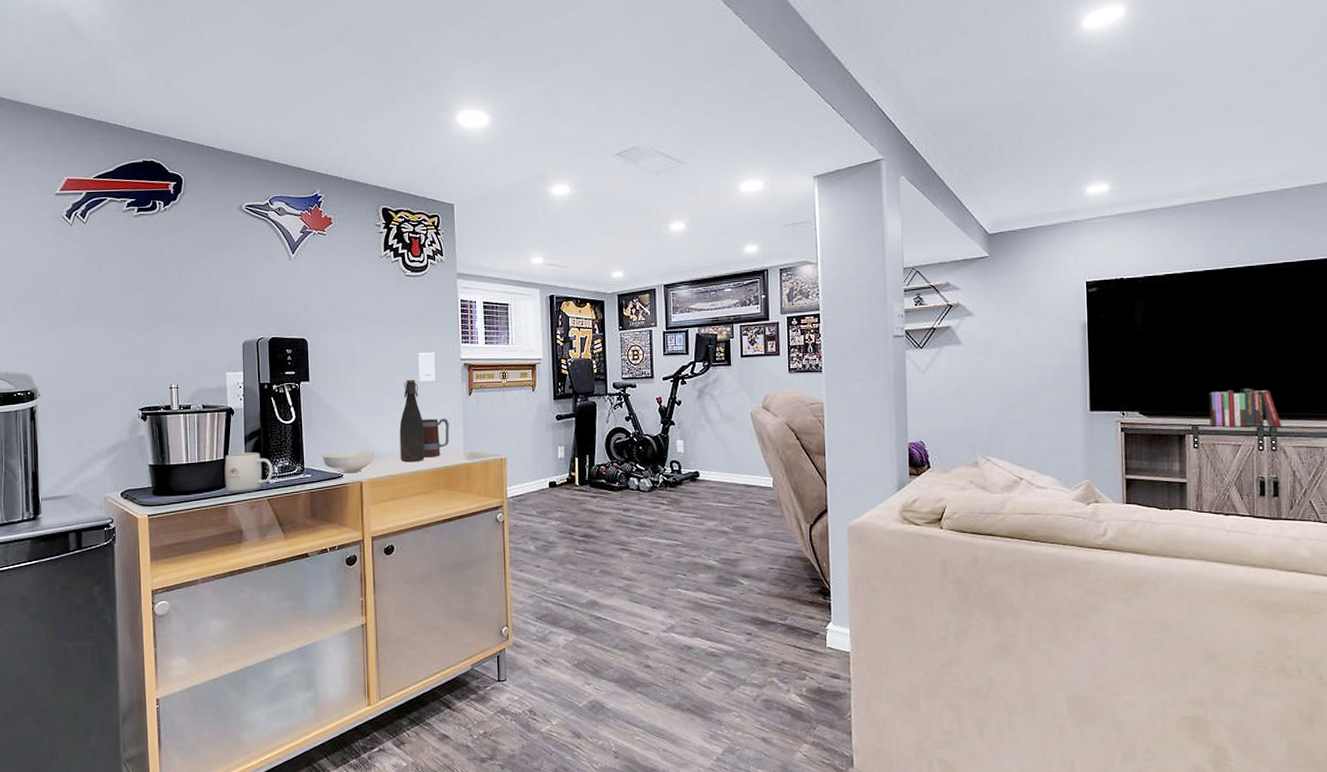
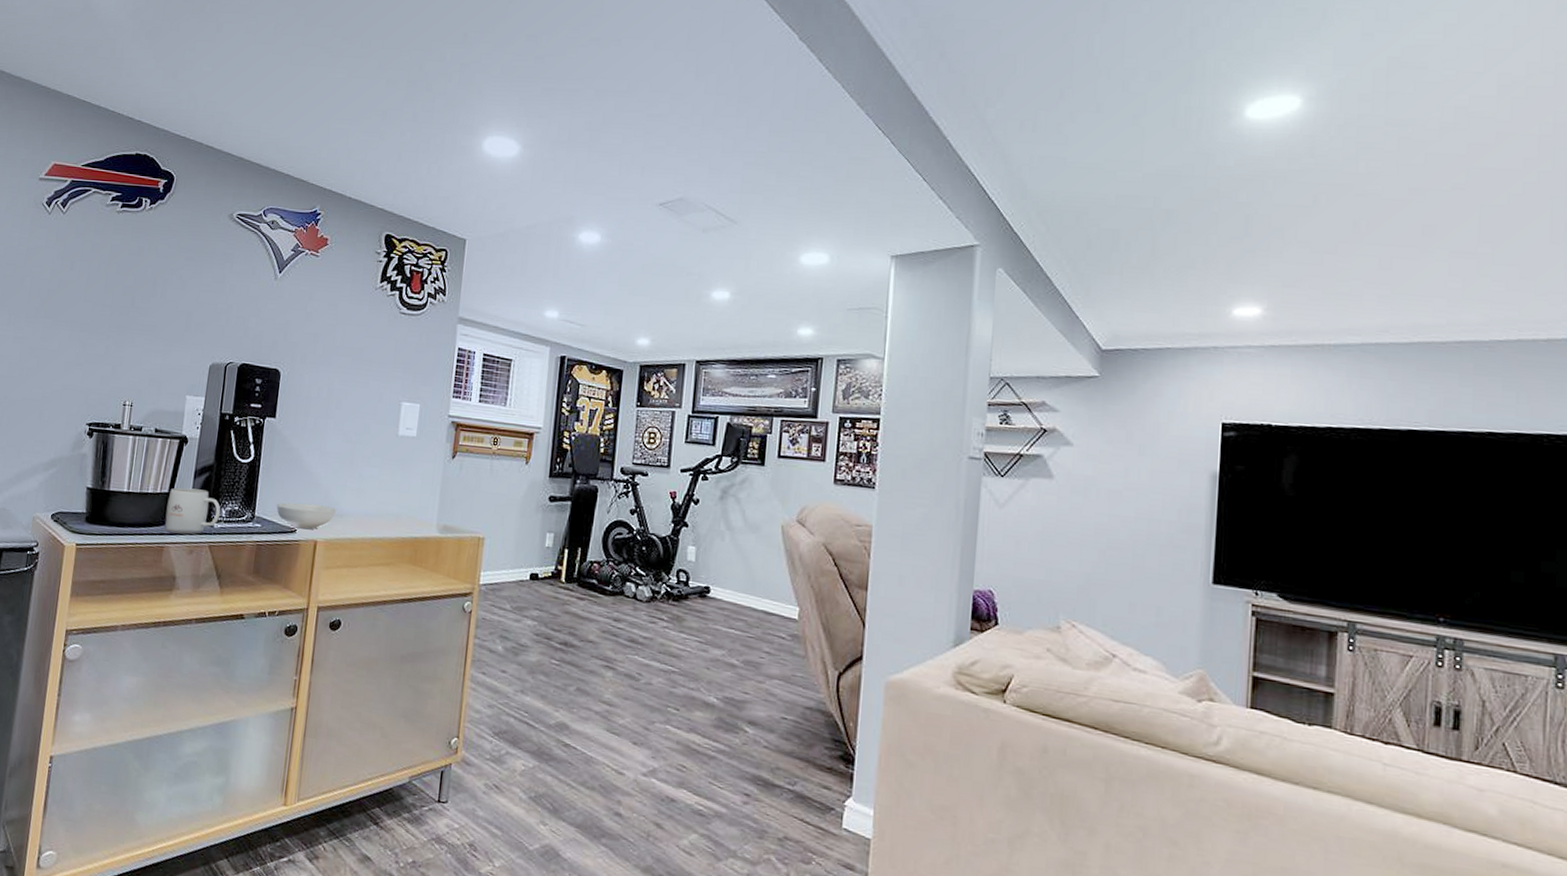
bottle: present [399,379,424,463] -> none [363,431,396,527]
beer mug: present [422,418,449,457] -> none [390,478,425,525]
books: present [1209,388,1282,428] -> none [1372,582,1471,641]

